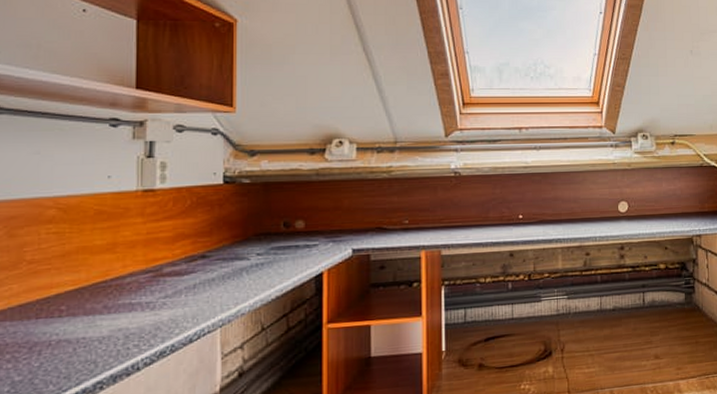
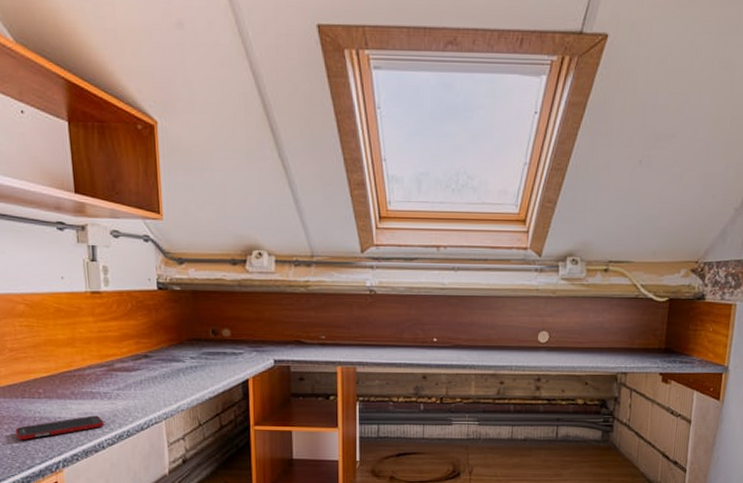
cell phone: none [20,330,143,373] -> present [15,415,105,441]

